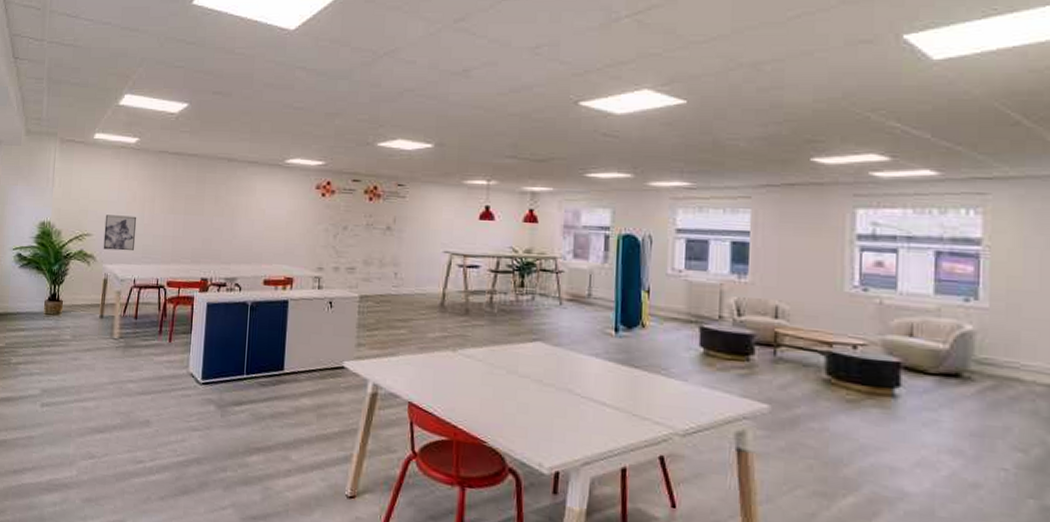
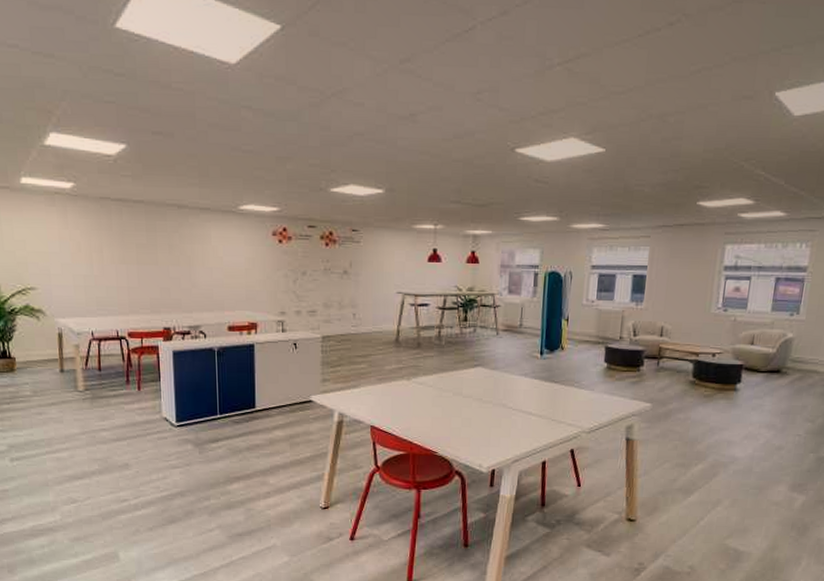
wall art: present [103,215,137,251] -> none [49,267,88,304]

